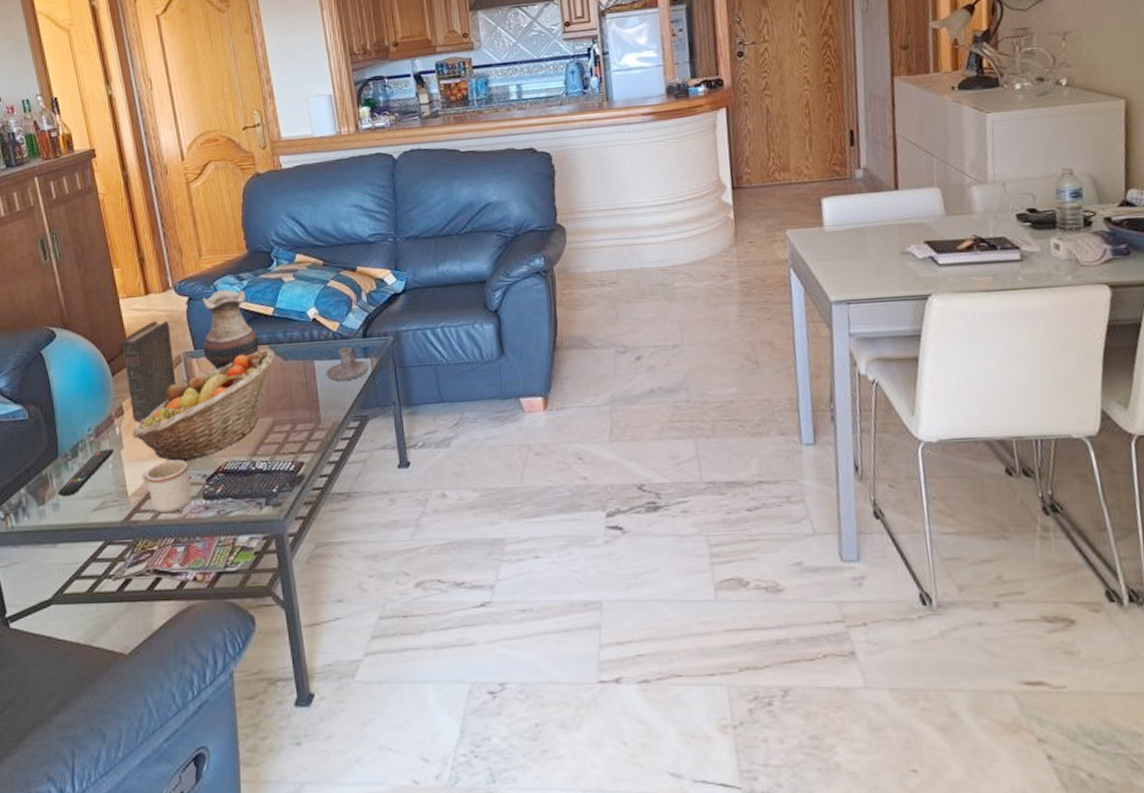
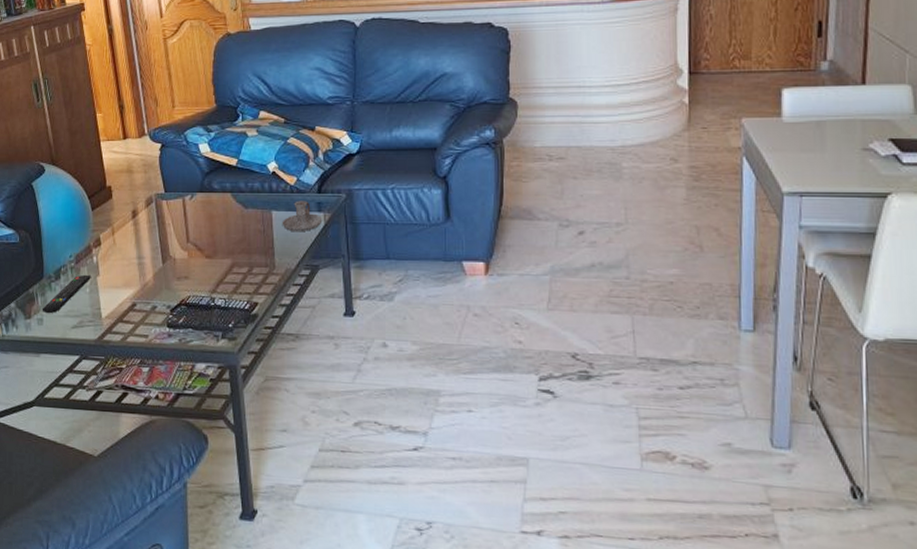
book: present [122,320,176,423] -> none [102,163,148,254]
fruit basket: present [131,349,275,462] -> none [107,197,237,293]
mug: present [141,459,192,514] -> none [114,290,158,337]
vase: present [202,289,259,370] -> none [173,139,223,213]

